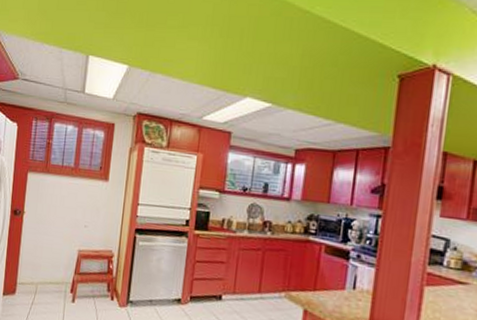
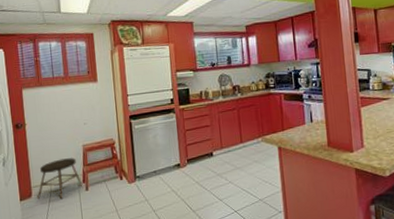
stool: none [21,259,70,305] -> present [37,158,83,199]

